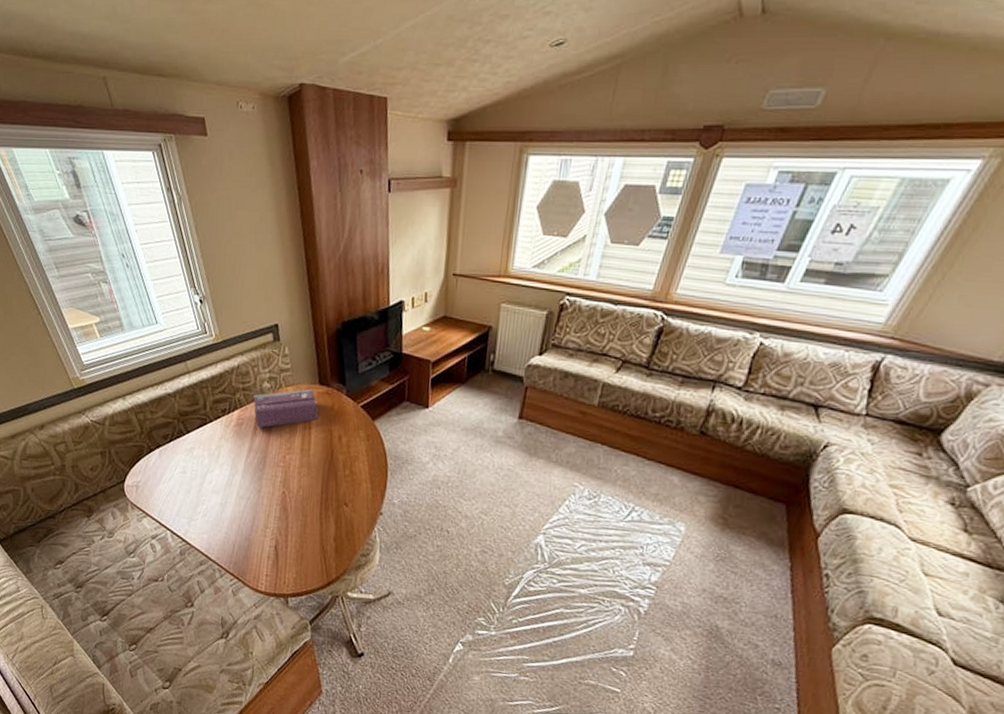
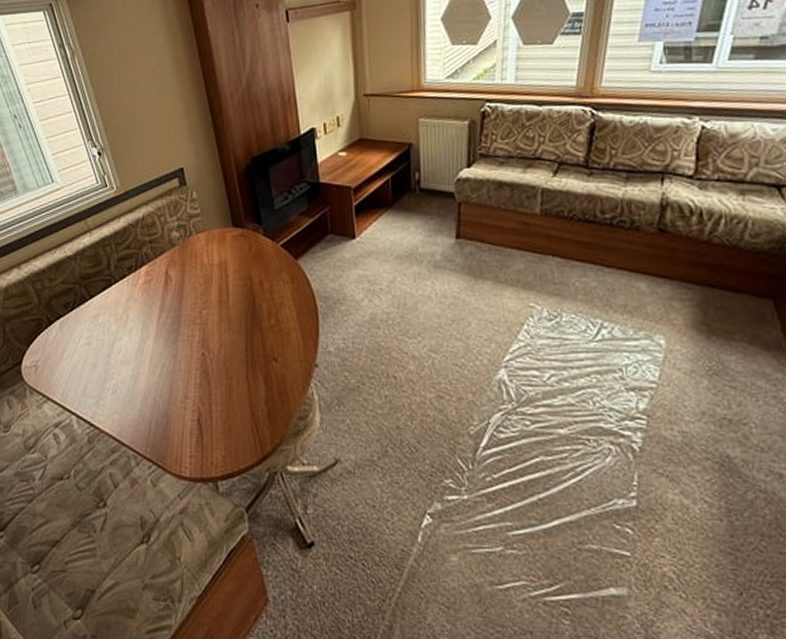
tissue box: present [253,388,319,428] -> none [162,232,235,283]

